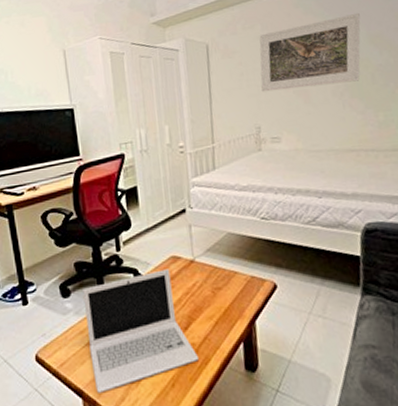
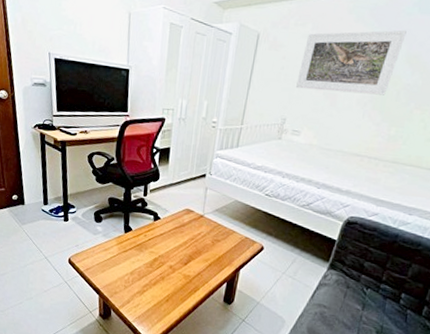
laptop: present [83,269,198,393] -> none [109,217,190,295]

